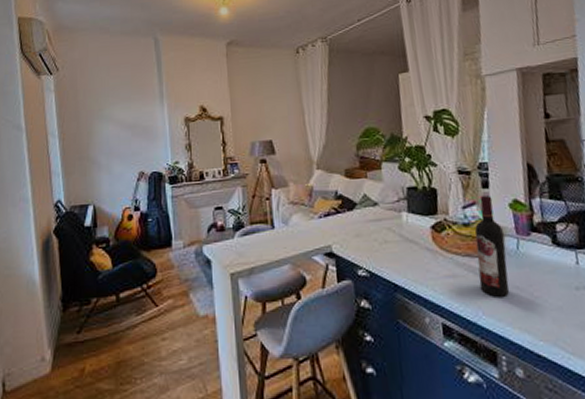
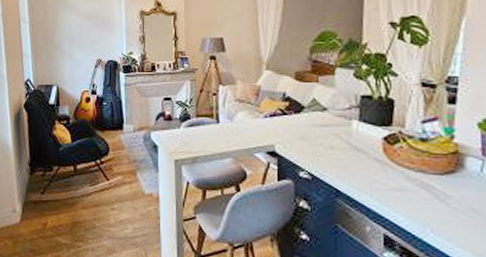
wine bottle: present [474,195,510,297] -> none [431,110,467,218]

